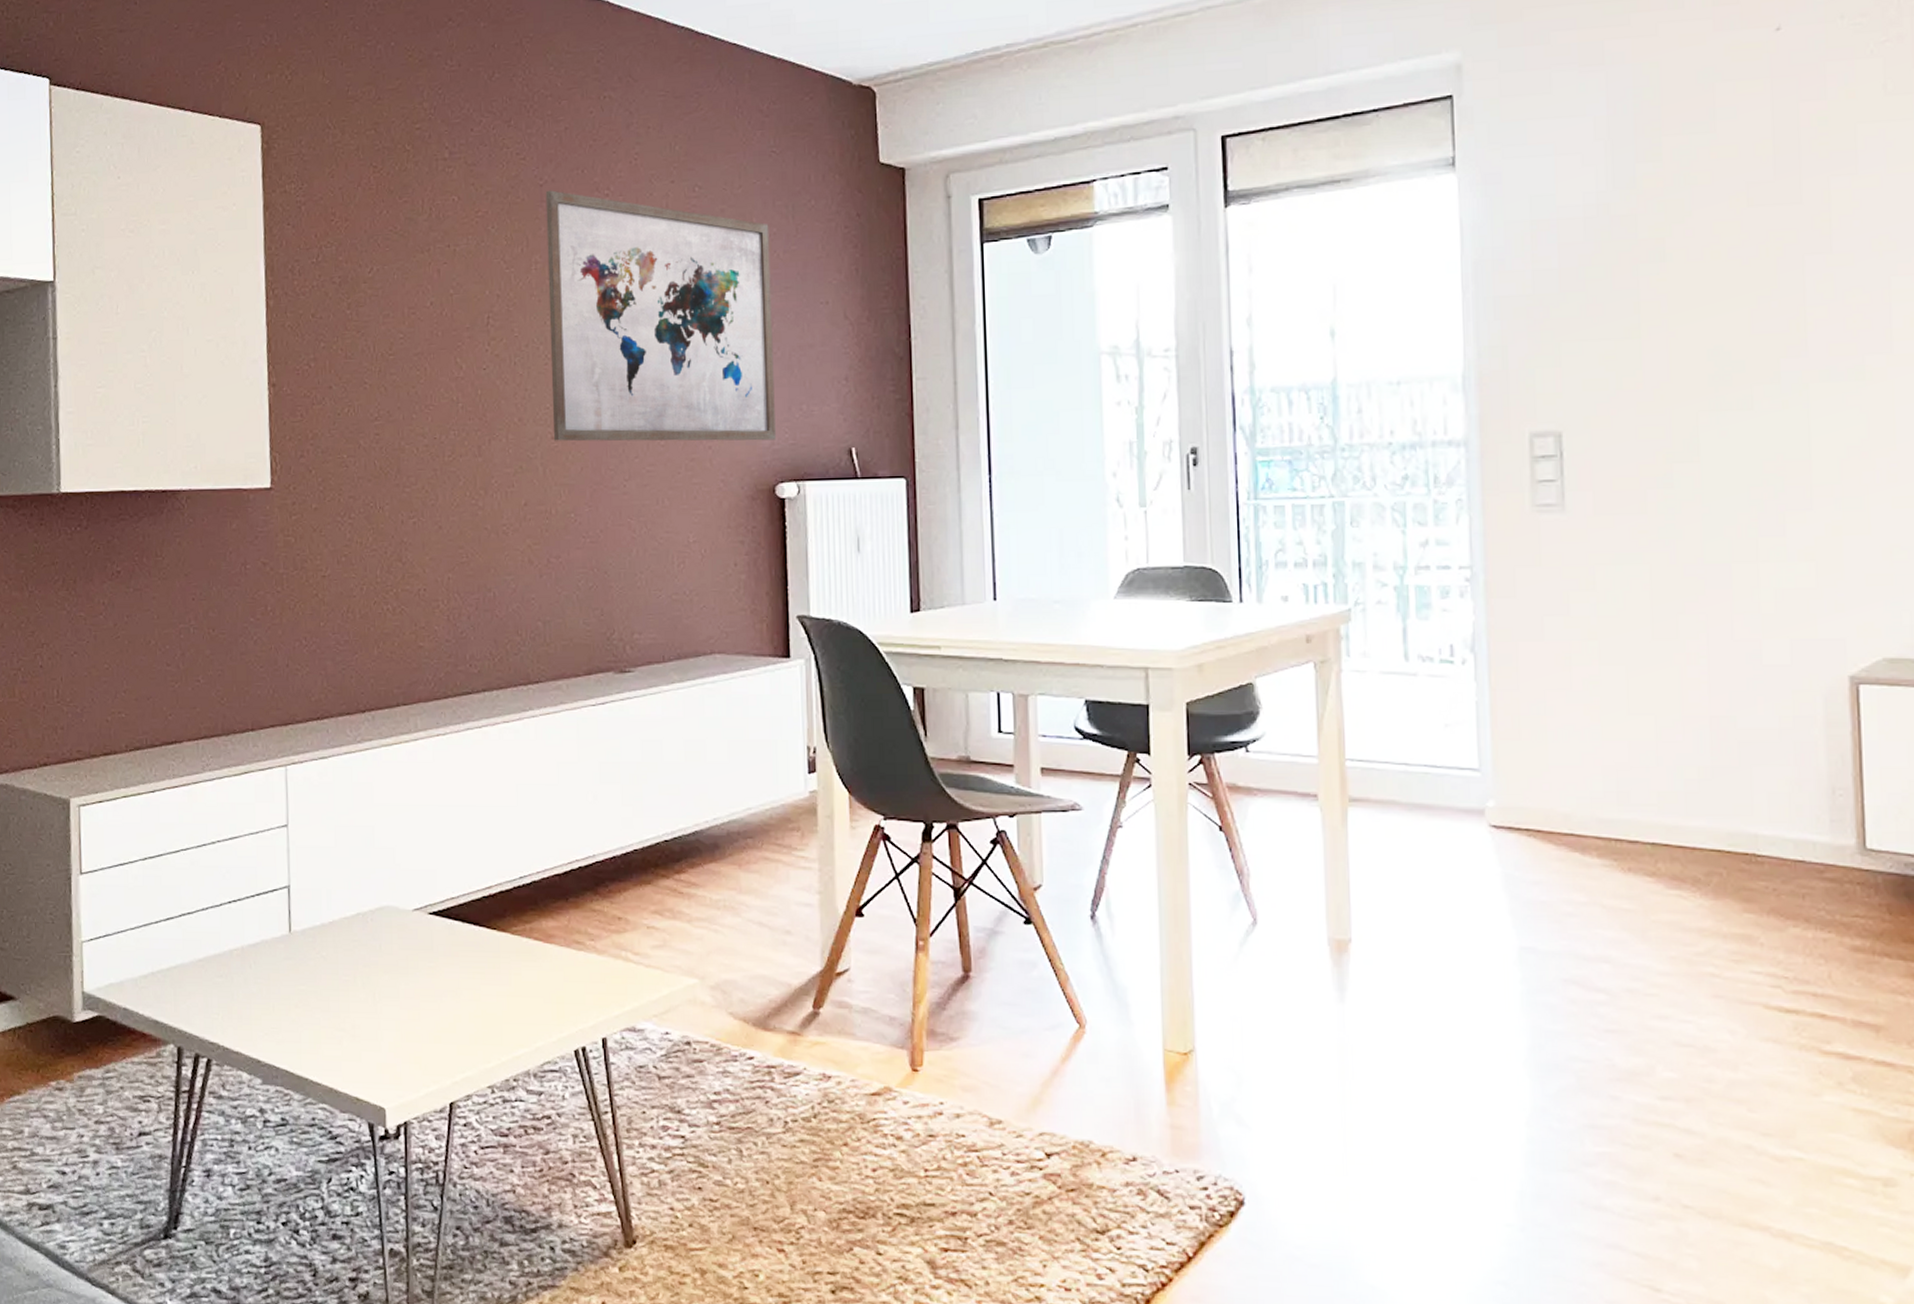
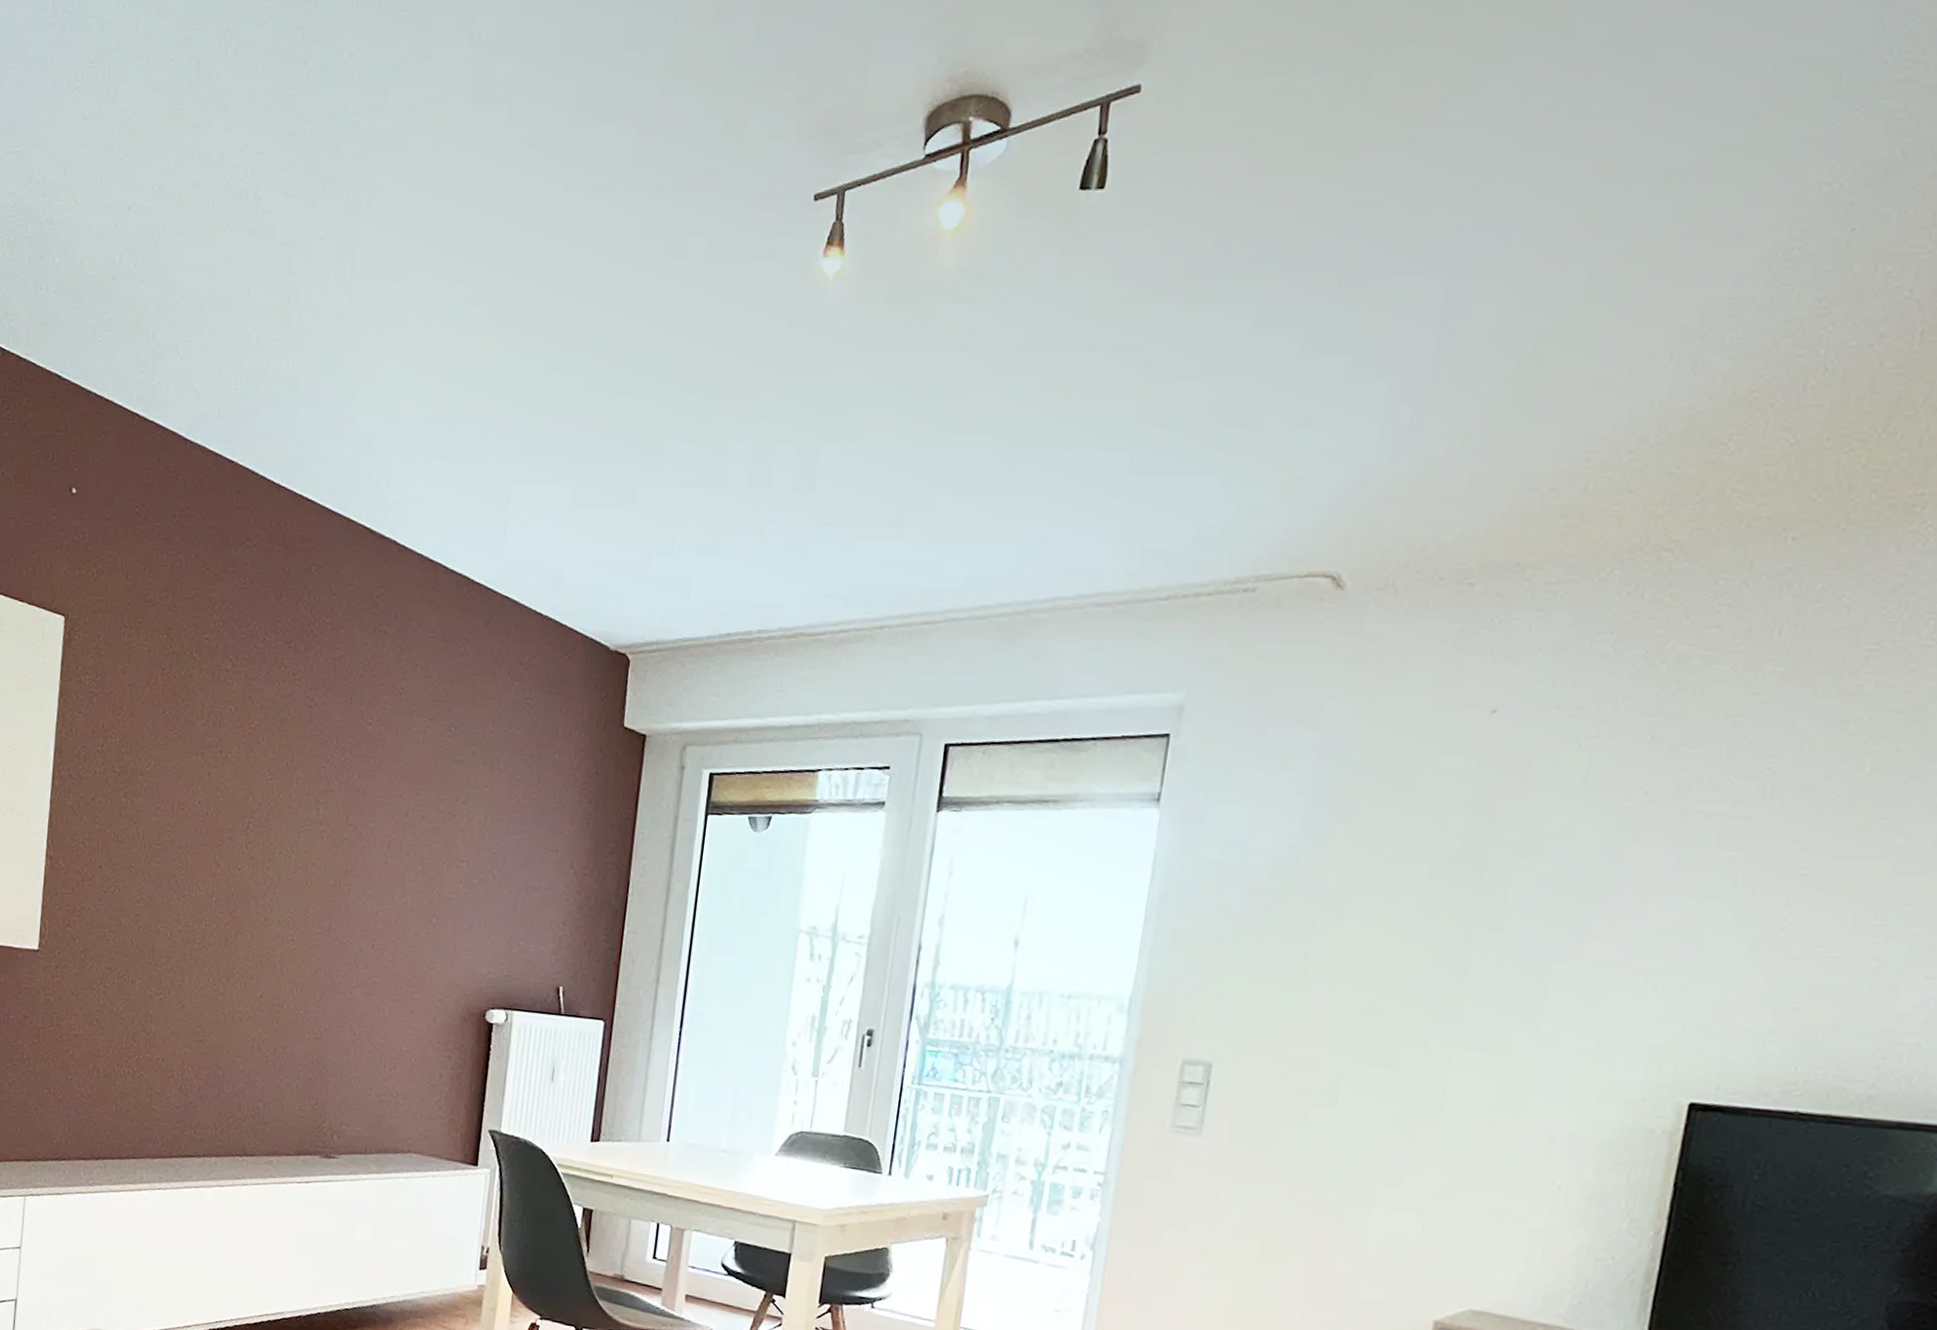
wall art: present [545,190,776,442] -> none [293,712,514,970]

